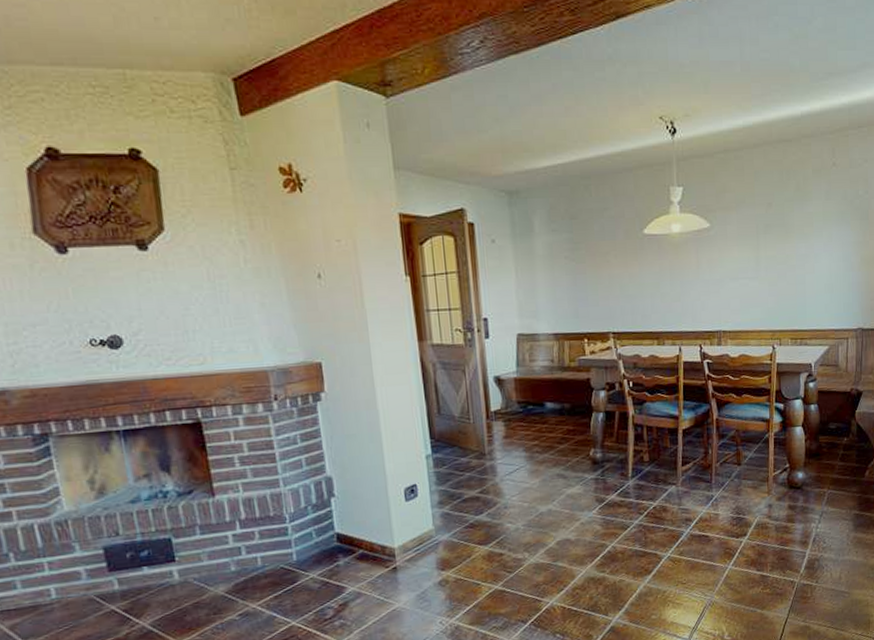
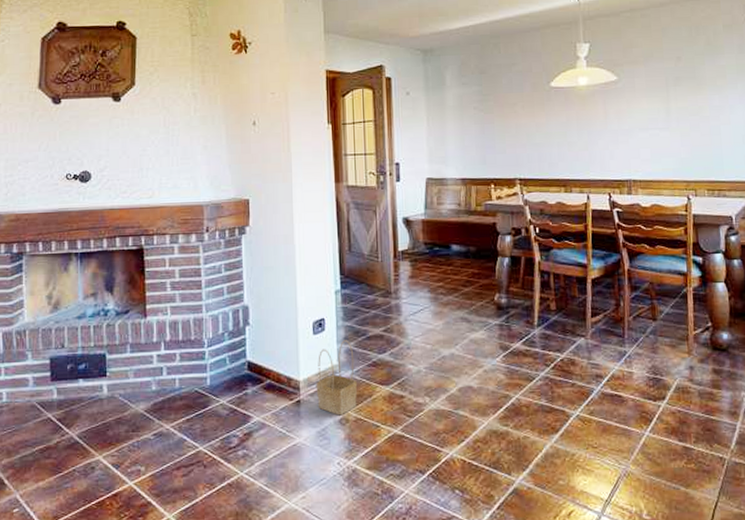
basket: none [412,504,456,578] -> present [316,340,358,416]

